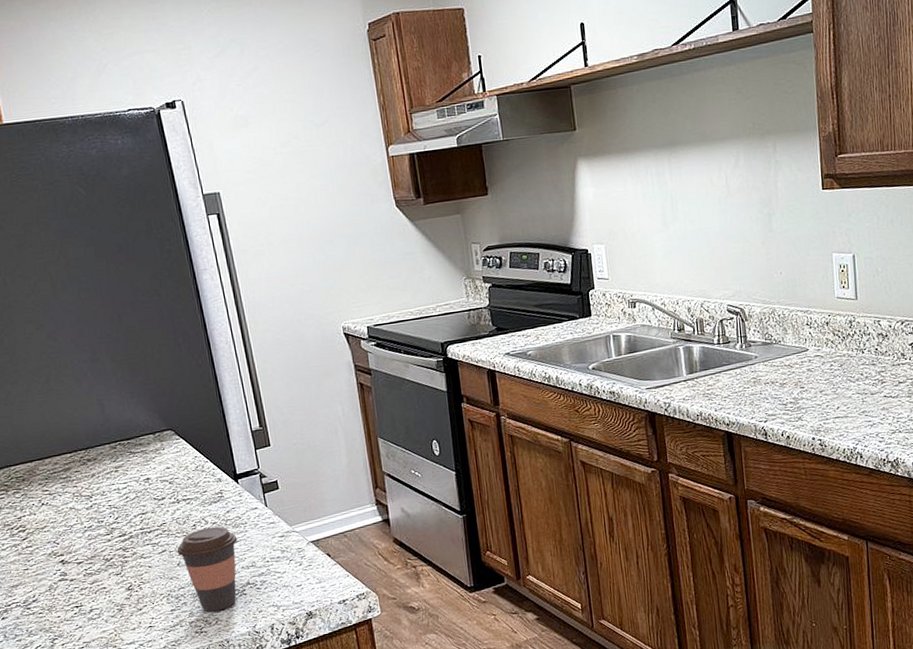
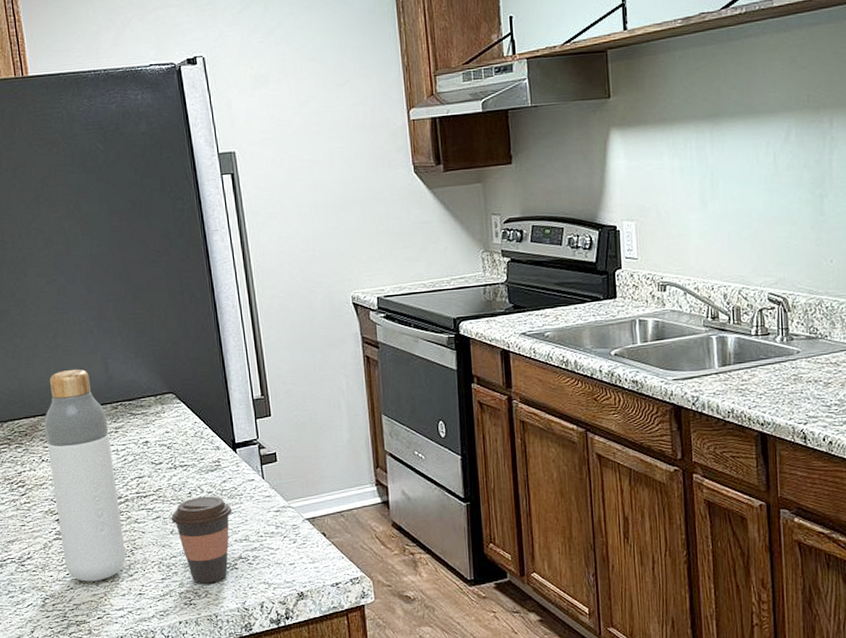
bottle: none [41,412,134,620] -> present [44,369,126,582]

